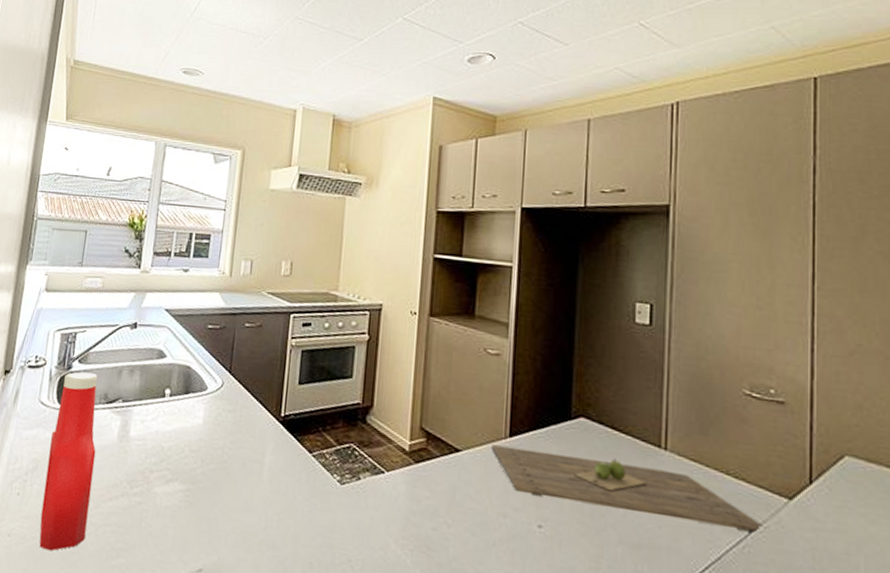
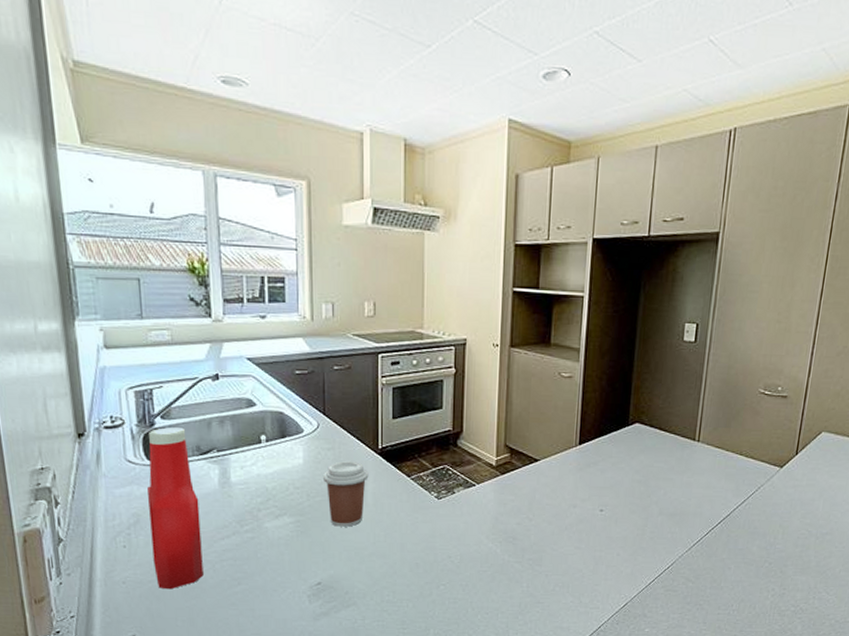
coffee cup: none [219,426,268,505] -> present [322,461,369,527]
cutting board: present [492,444,766,533] -> none [565,452,763,494]

